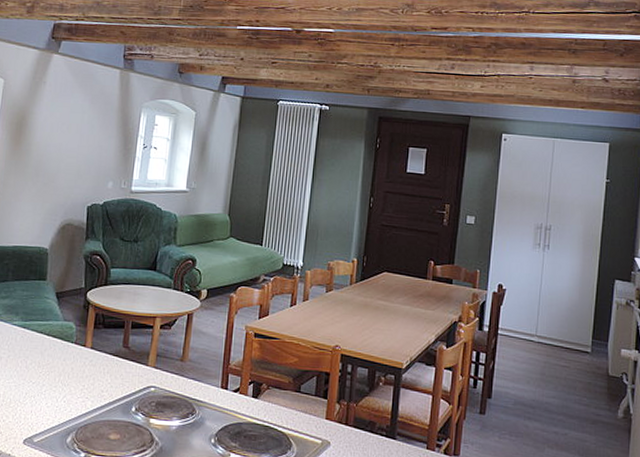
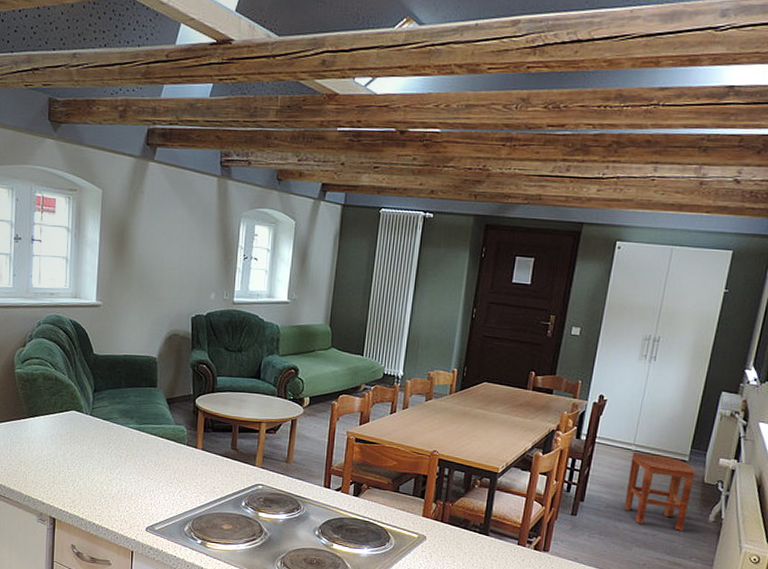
stool: none [532,343,599,429] -> present [624,451,696,531]

